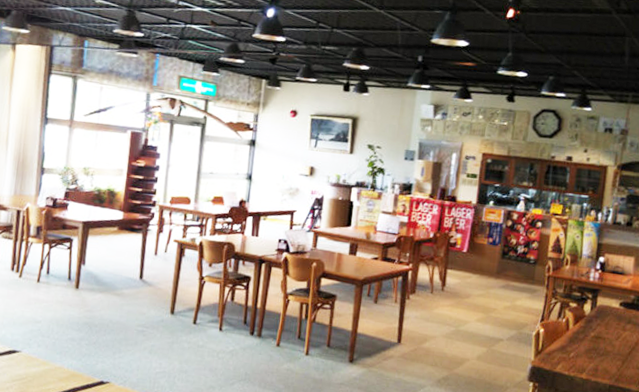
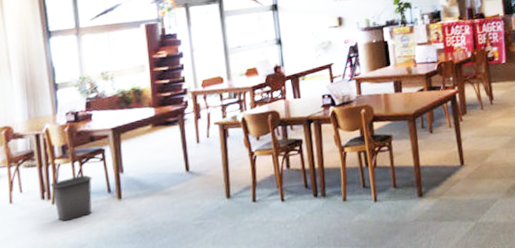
waste bin: none [21,257,57,297] -> present [50,174,92,222]

